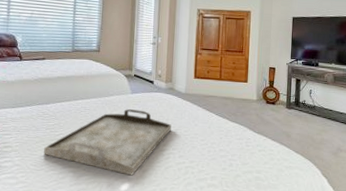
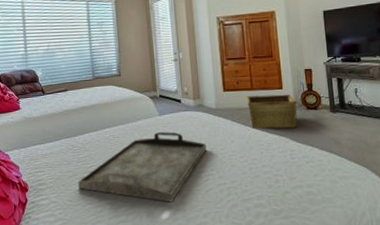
hamper: none [214,85,258,119] -> present [246,94,298,129]

